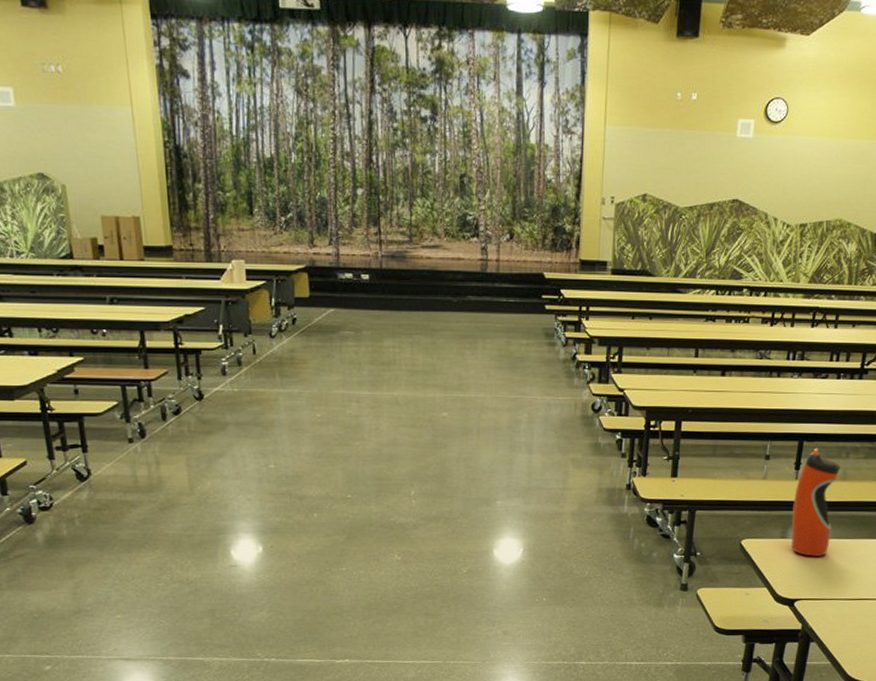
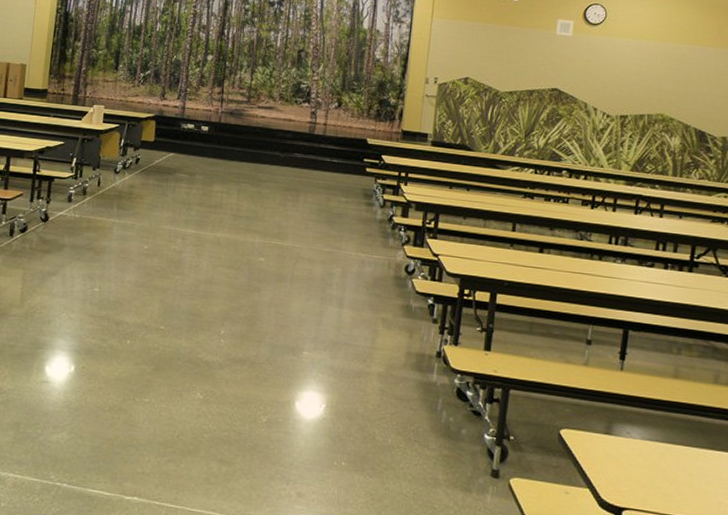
water bottle: present [791,448,840,556] -> none [616,338,671,462]

